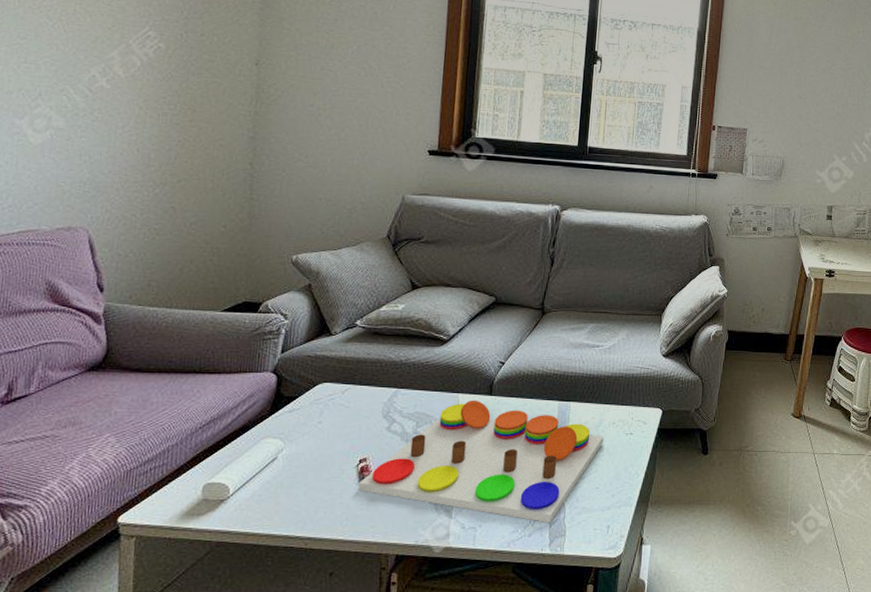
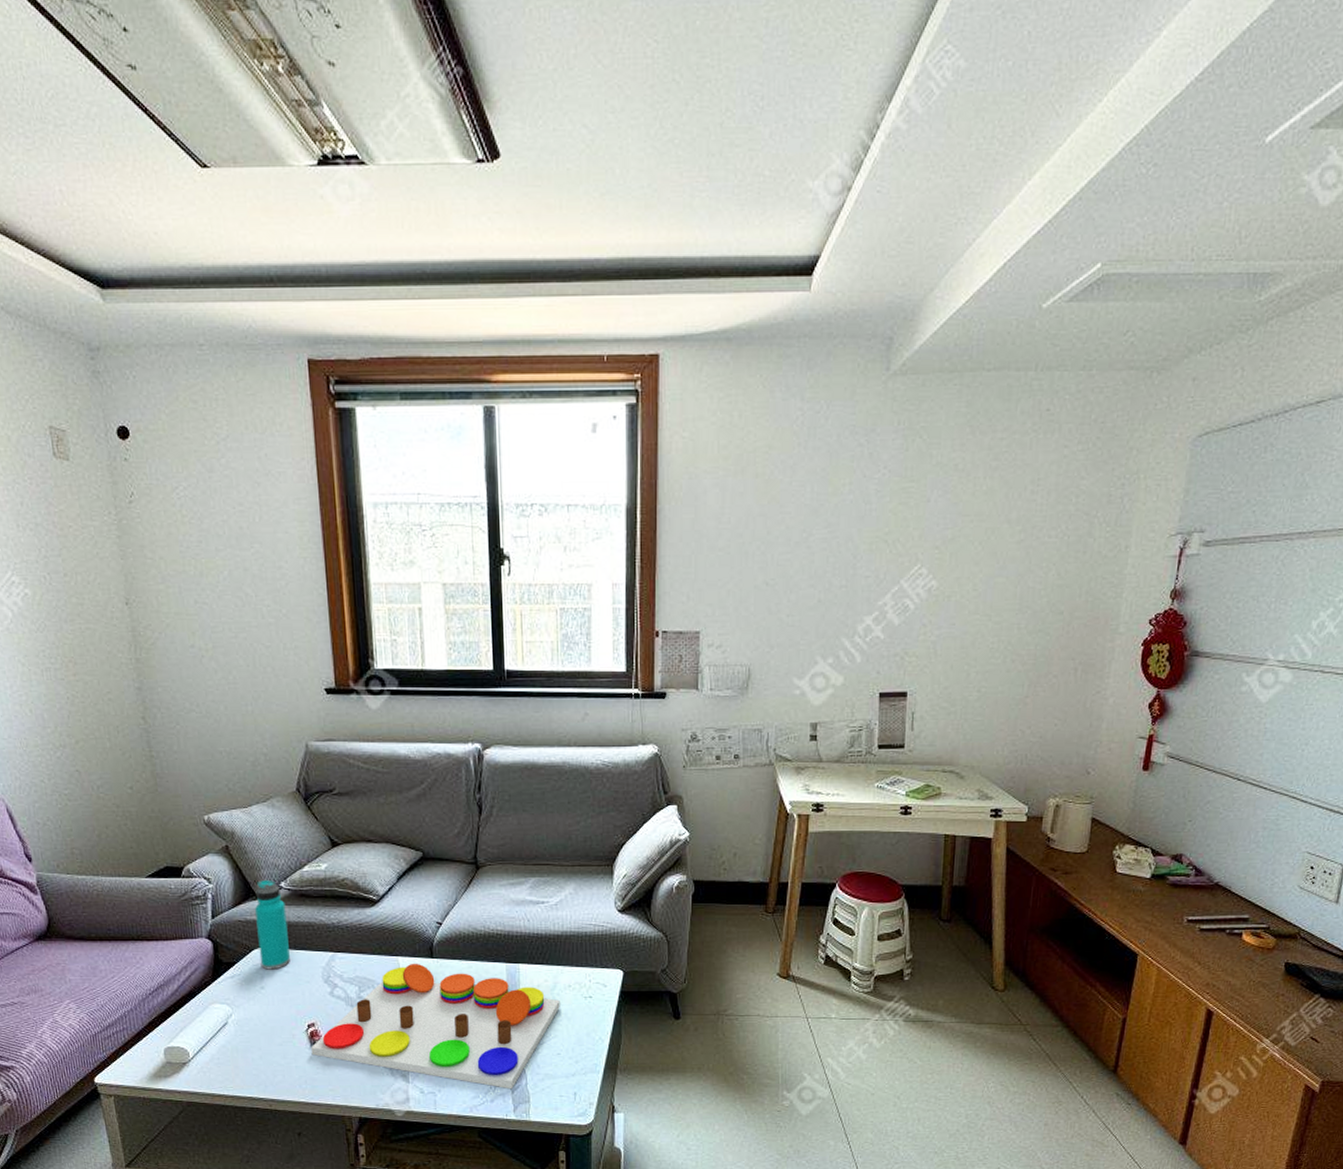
water bottle: none [322,317,358,405] -> present [255,879,290,970]

